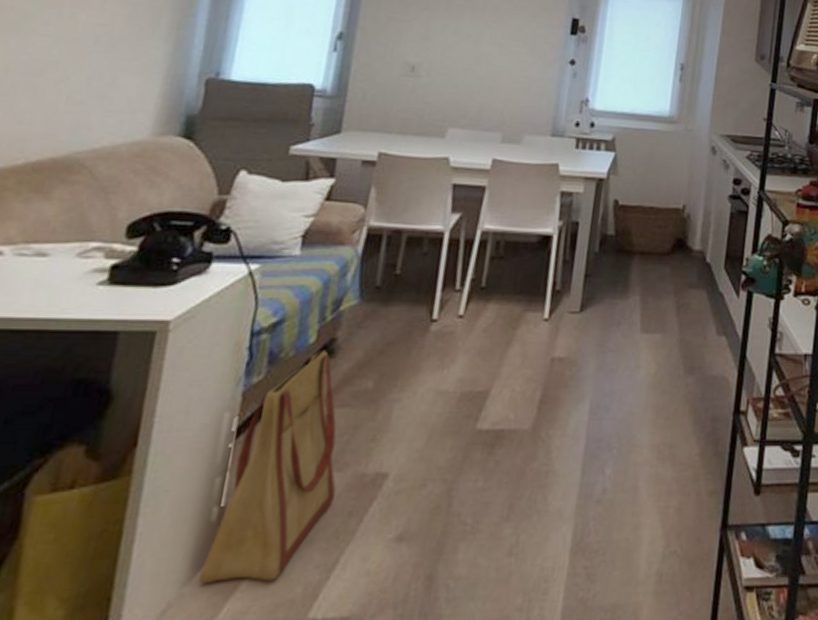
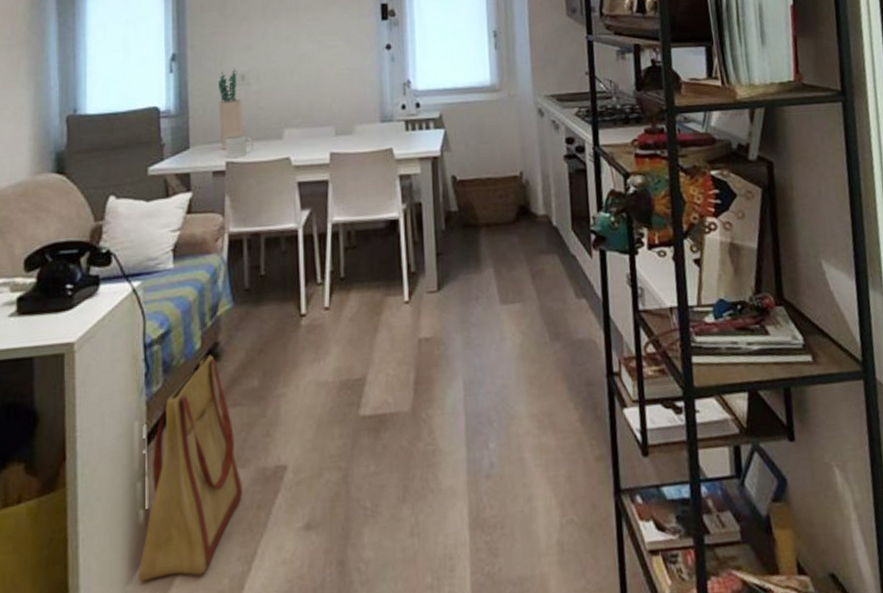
vase: none [375,57,408,141] -> present [219,68,244,151]
mug: none [378,126,413,151] -> present [225,135,253,159]

